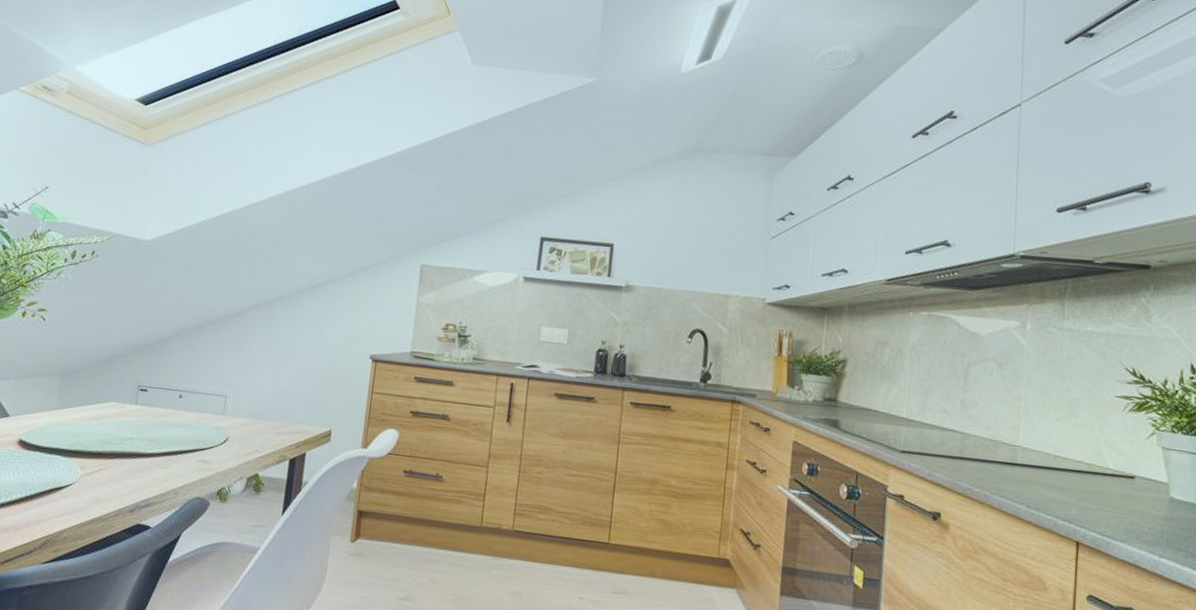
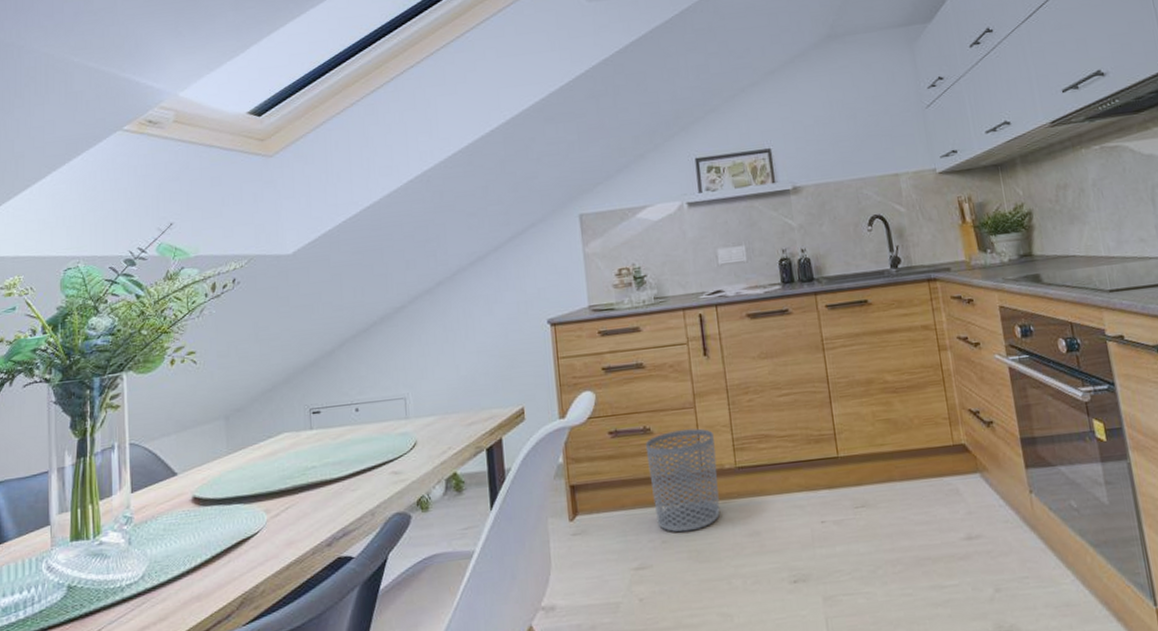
waste bin: none [430,483,499,578] -> present [645,428,720,533]

